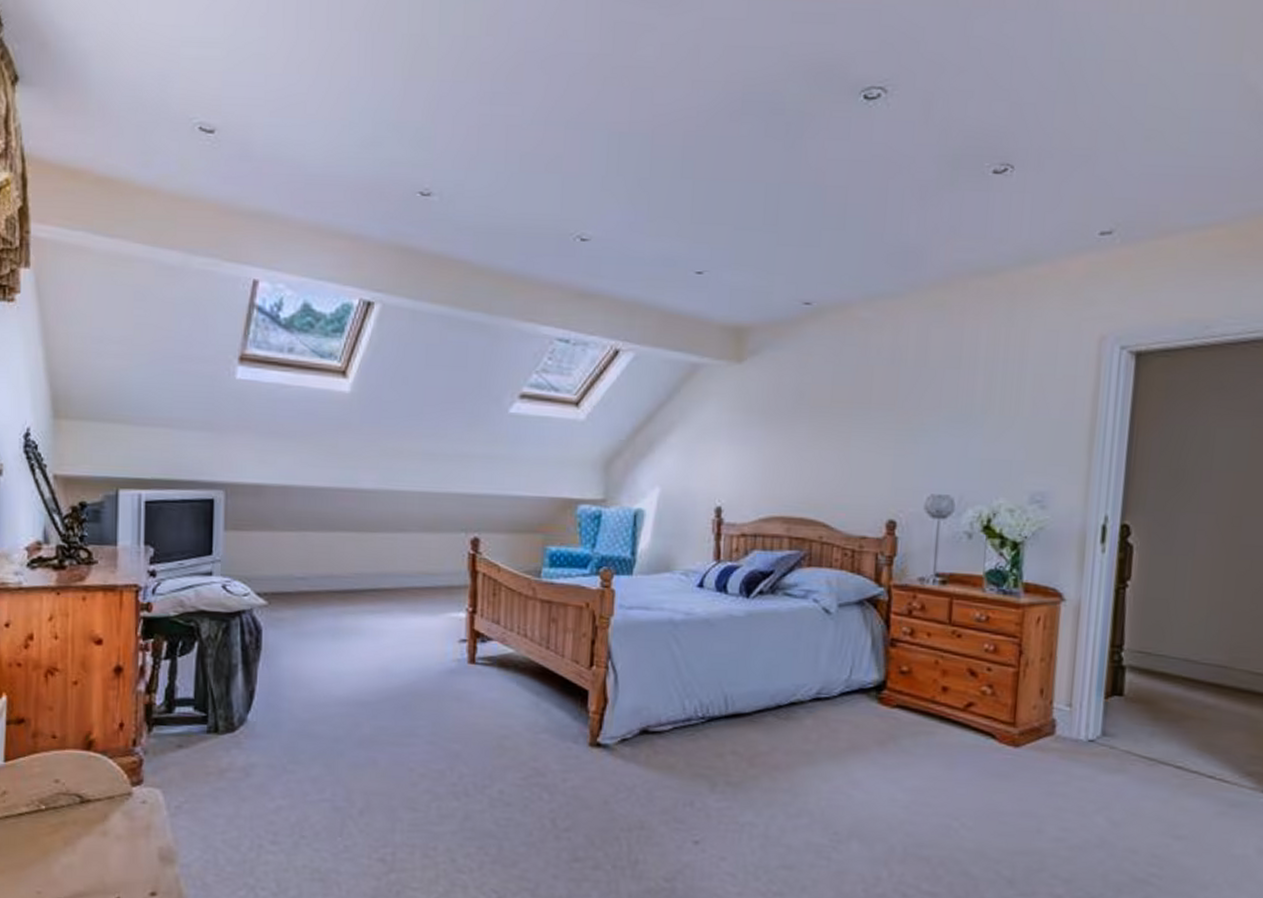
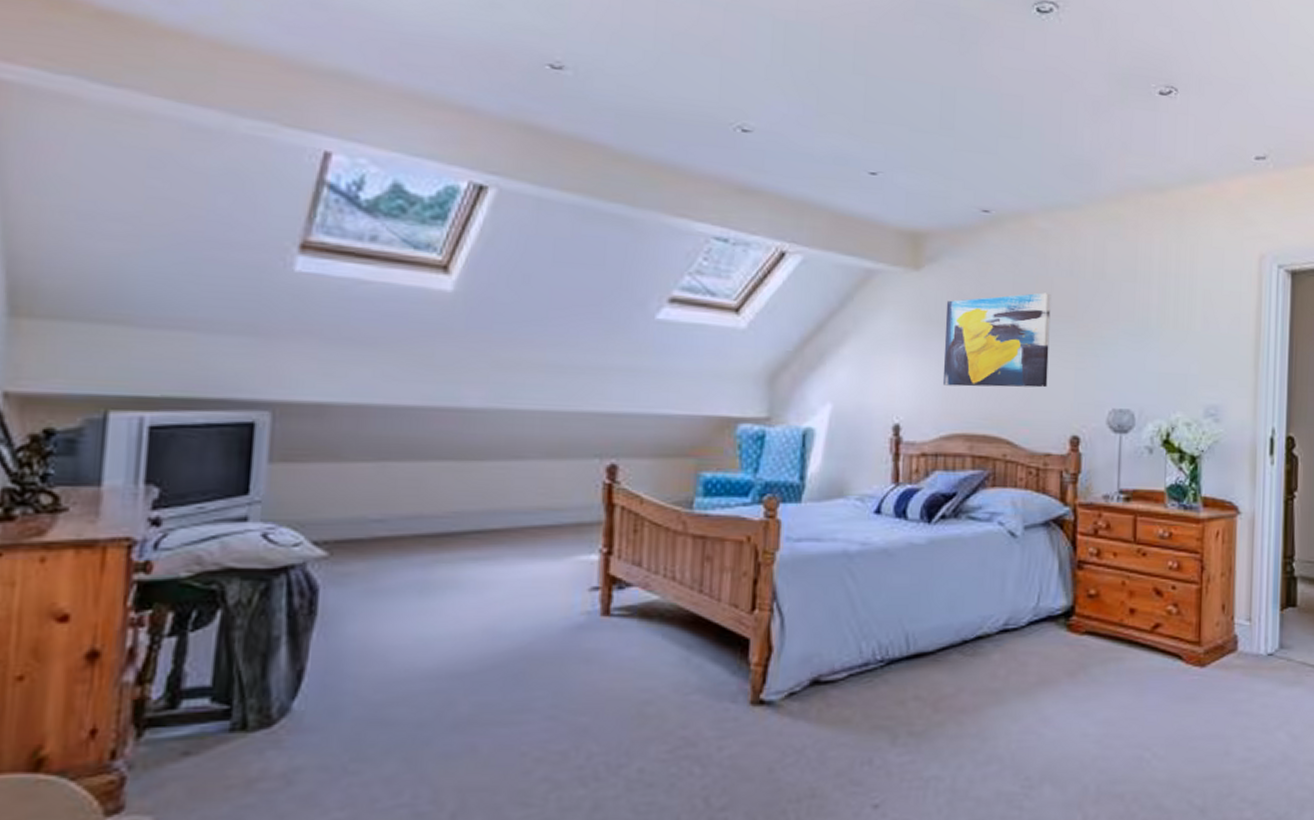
wall art: none [762,381,871,474] -> present [942,292,1051,388]

